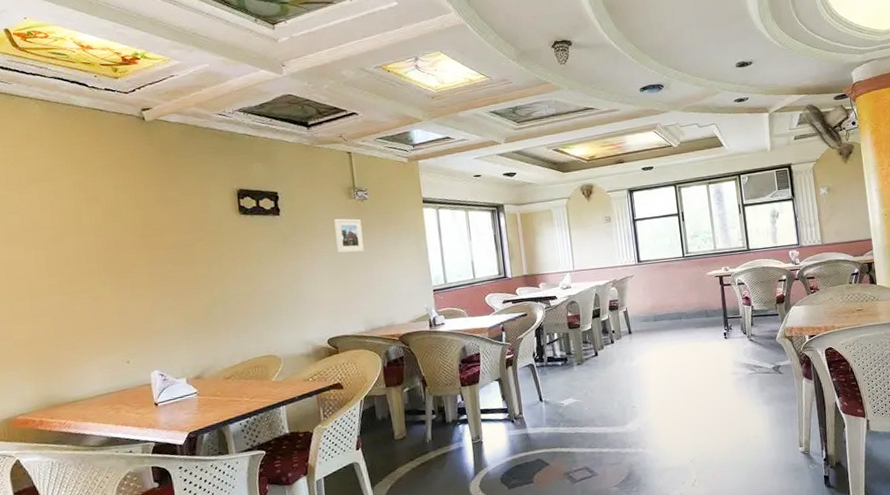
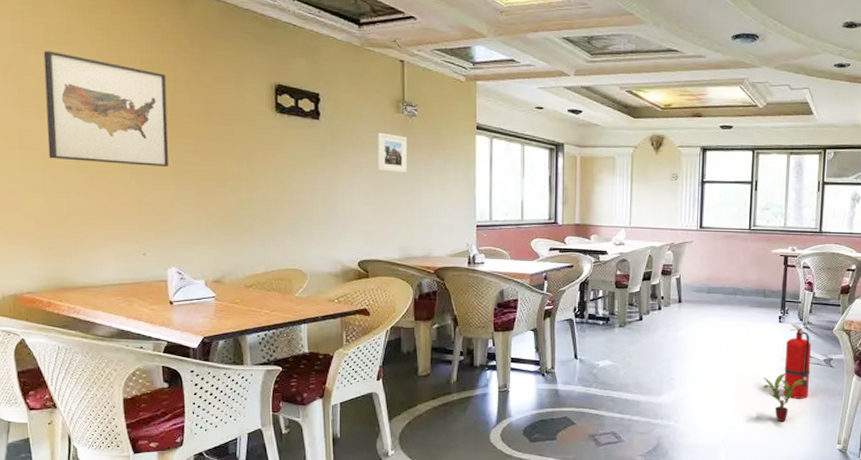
wall art: none [25,189,145,287] -> present [43,51,169,167]
potted plant: none [719,386,759,434] -> present [763,374,805,422]
fire extinguisher: none [734,337,764,409] -> present [783,323,812,399]

